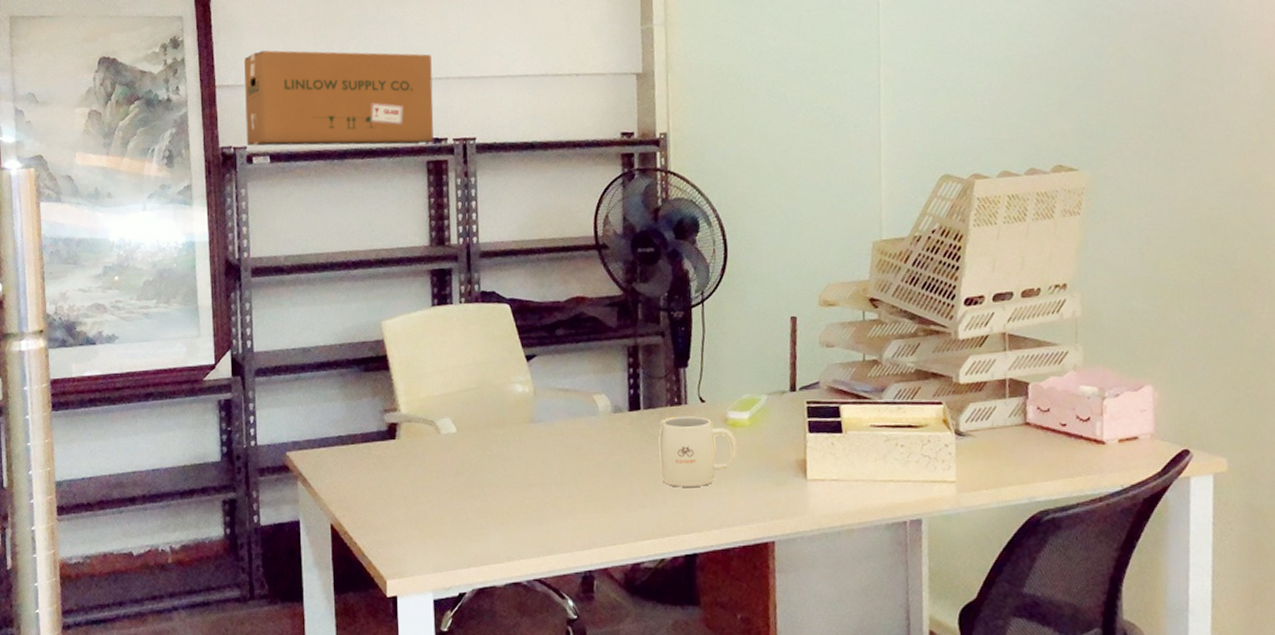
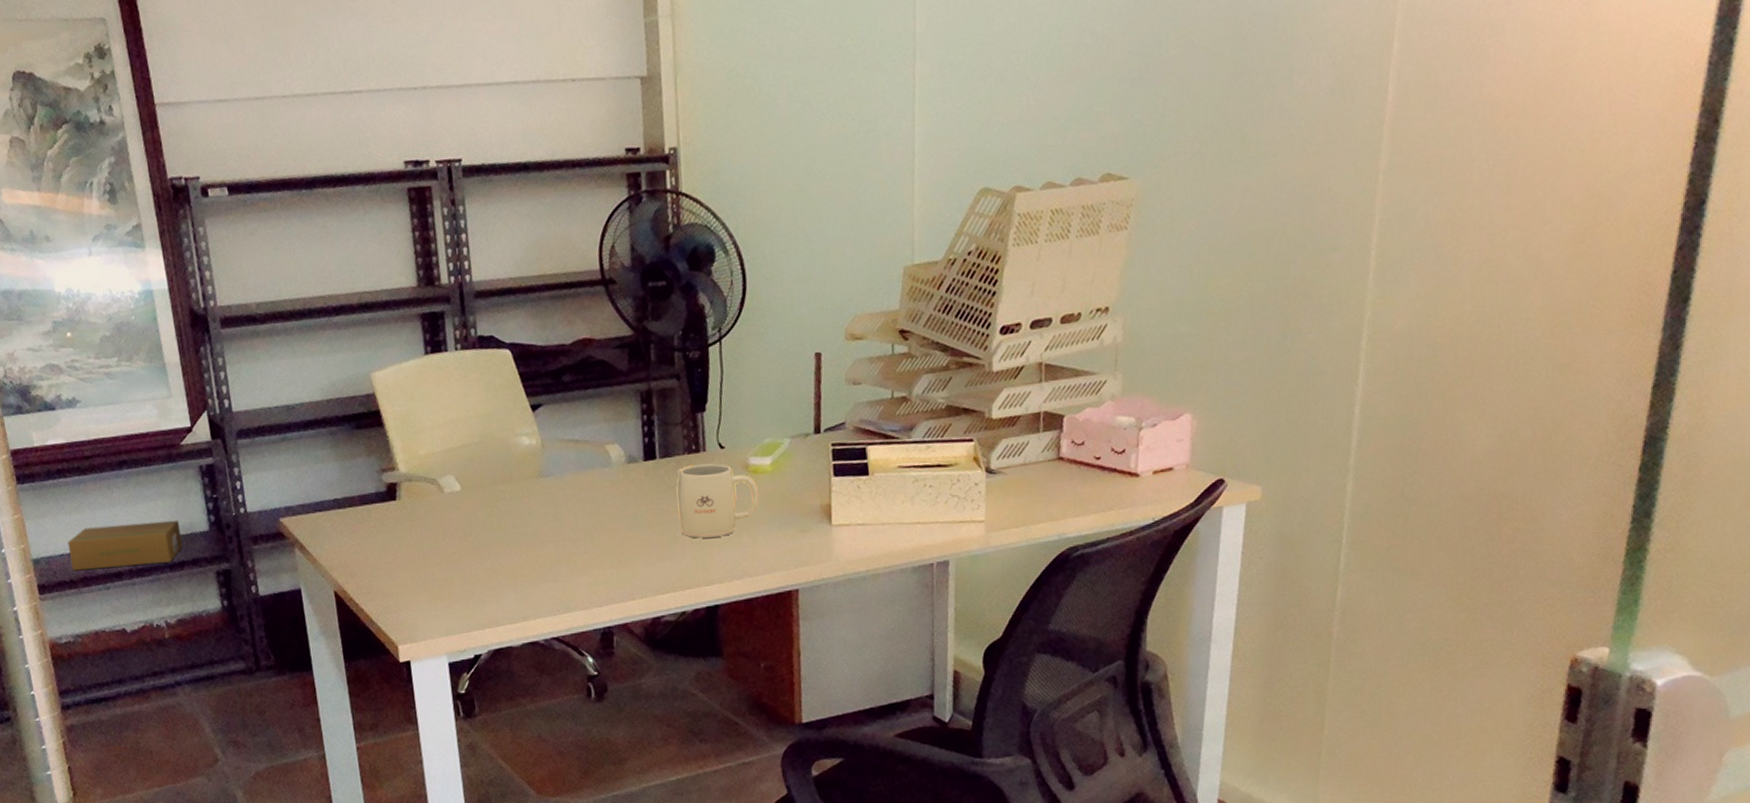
box: none [90,449,195,495] -> present [67,519,183,571]
box: present [244,50,434,146] -> none [185,58,414,176]

